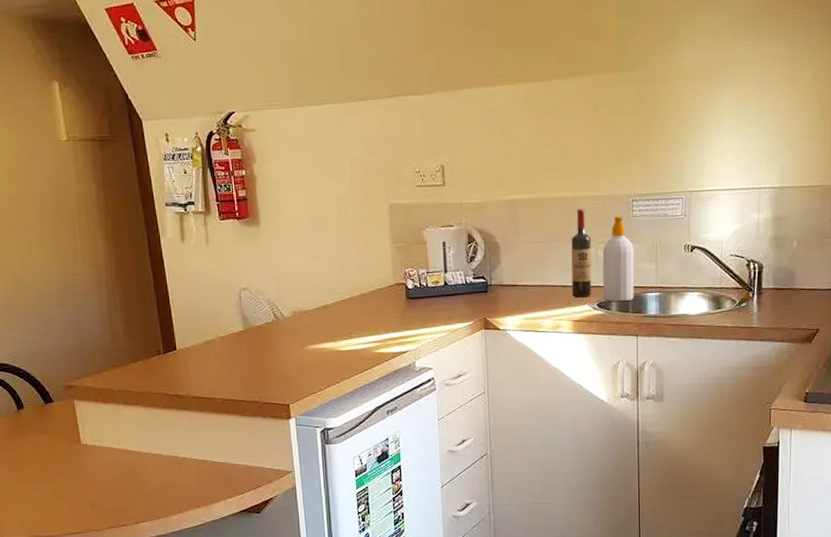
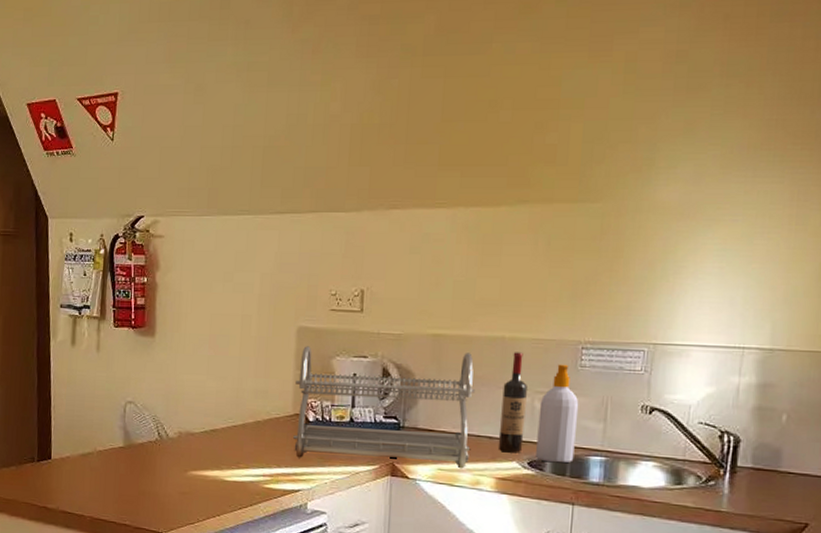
dish rack: none [393,214,549,323] -> present [293,346,475,469]

